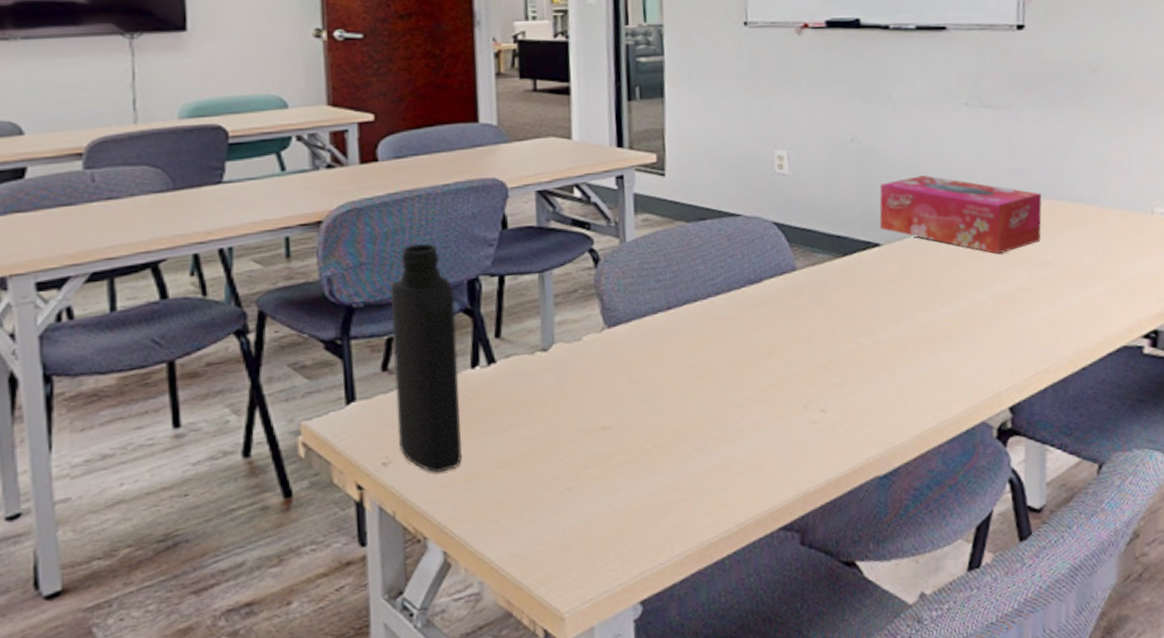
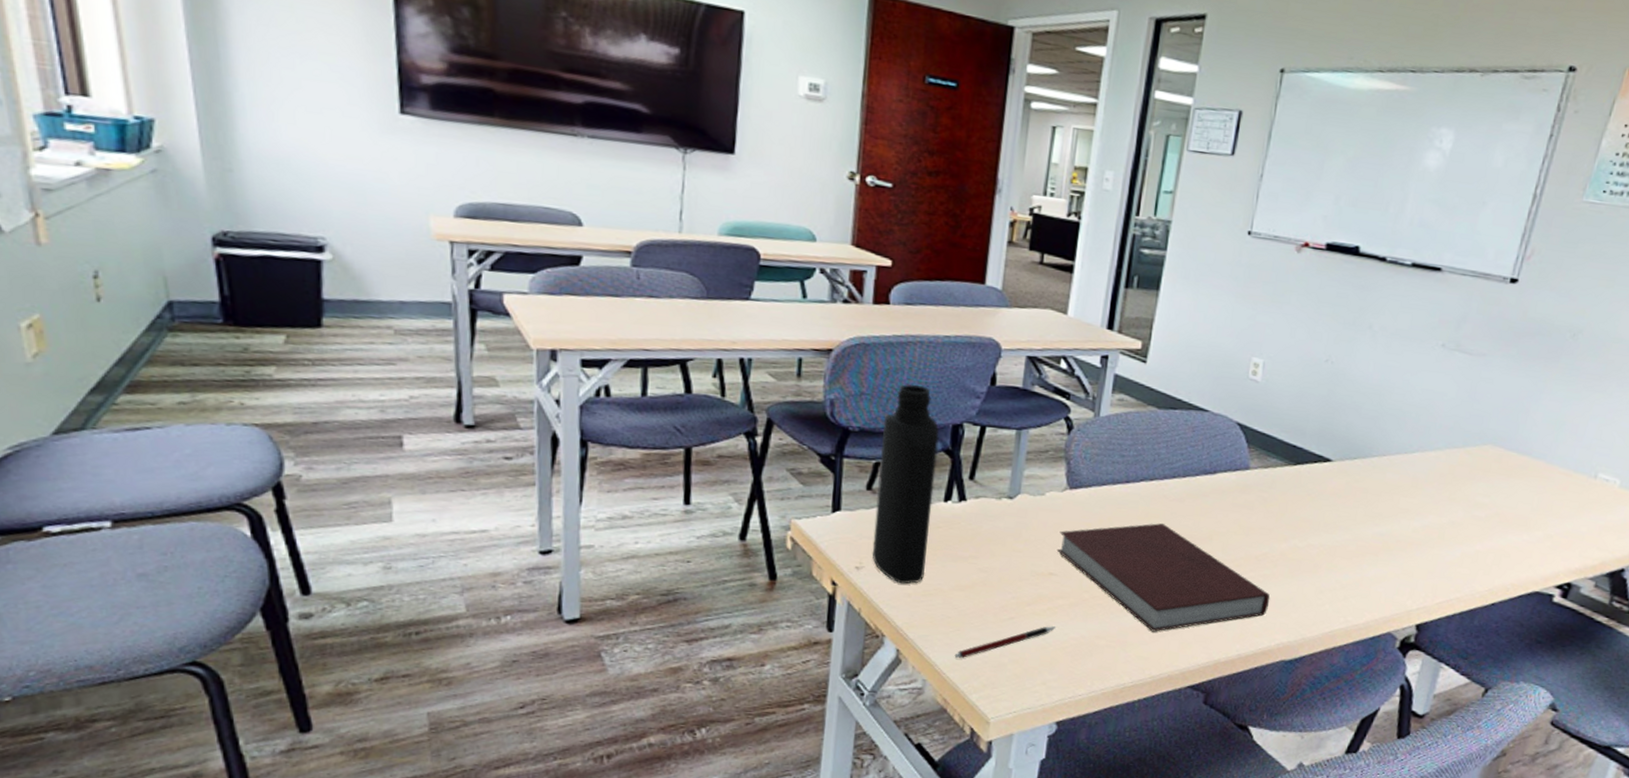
pen: none [511,488,621,549] -> present [954,626,1056,659]
notebook: none [605,347,849,473] -> present [1056,523,1270,632]
tissue box: present [879,175,1042,255] -> none [1335,404,1494,489]

